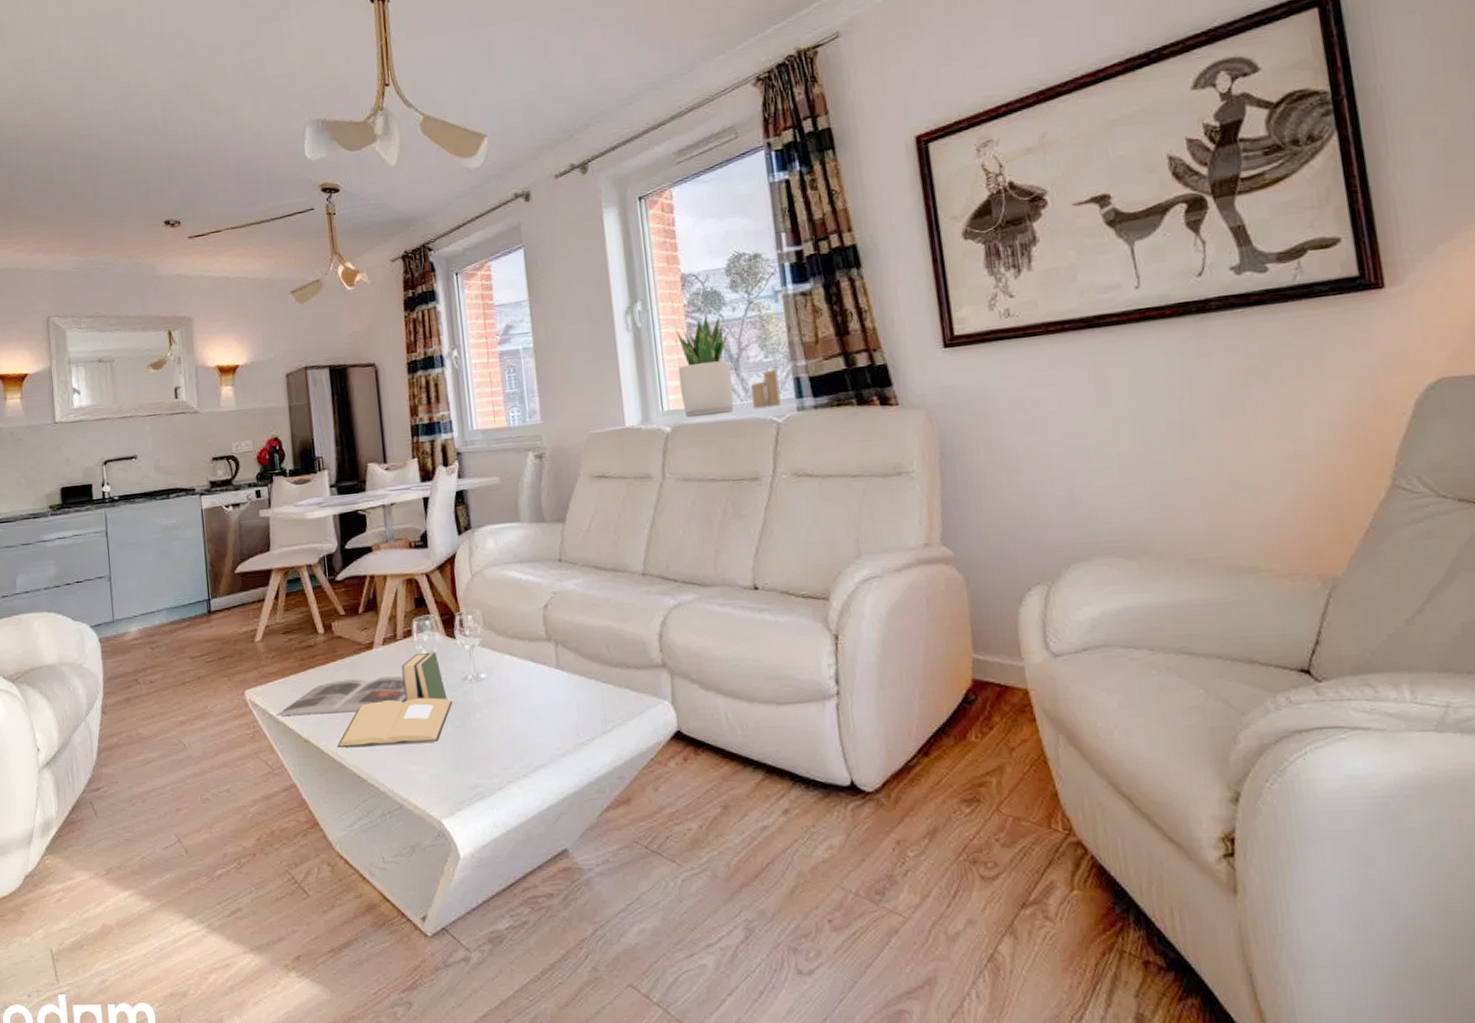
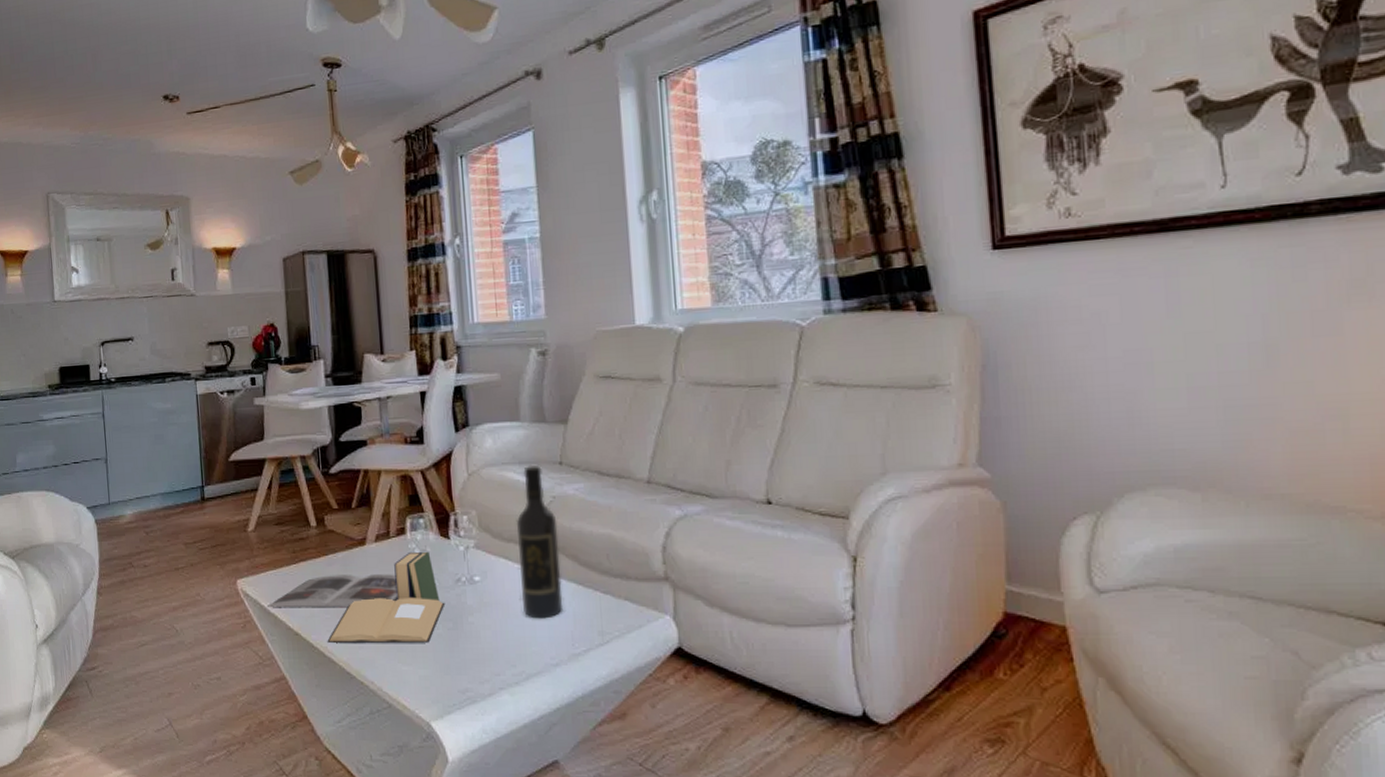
wine bottle: none [519,563,567,712] -> present [516,464,564,619]
planter: present [676,314,734,418] -> none [694,205,754,318]
candle: present [751,365,781,409] -> none [773,264,806,311]

